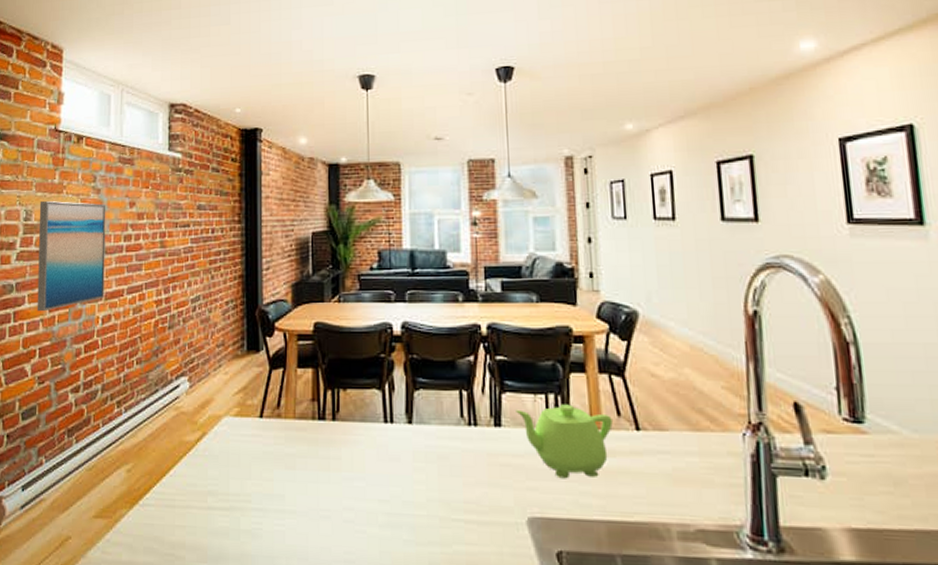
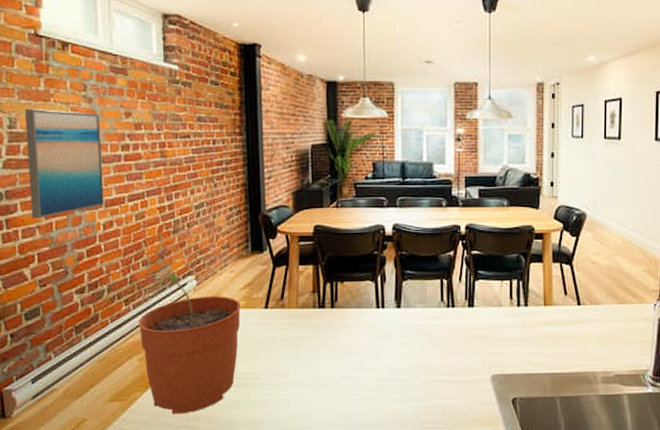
plant pot: none [128,373,235,540] -> present [138,273,242,414]
teapot: present [516,404,613,479] -> none [486,287,560,345]

